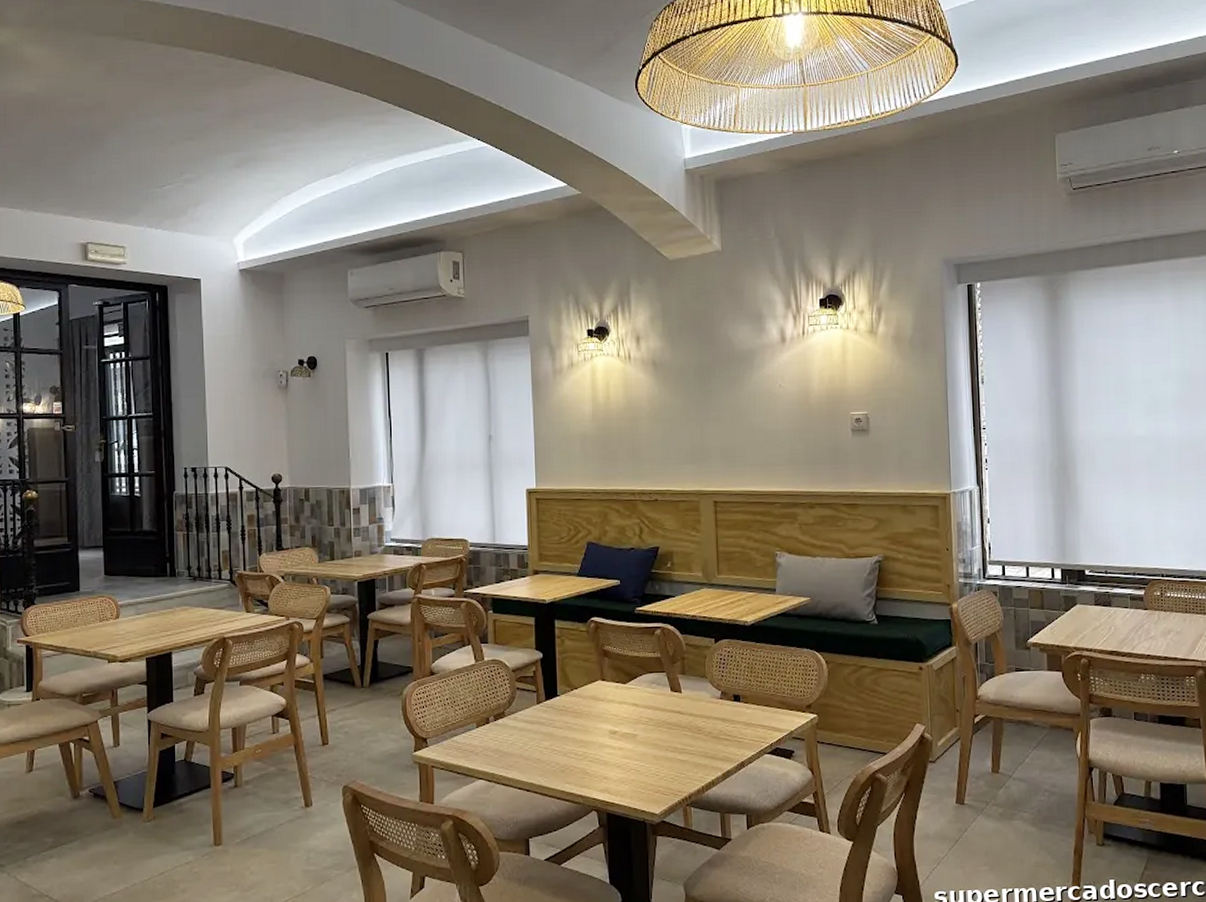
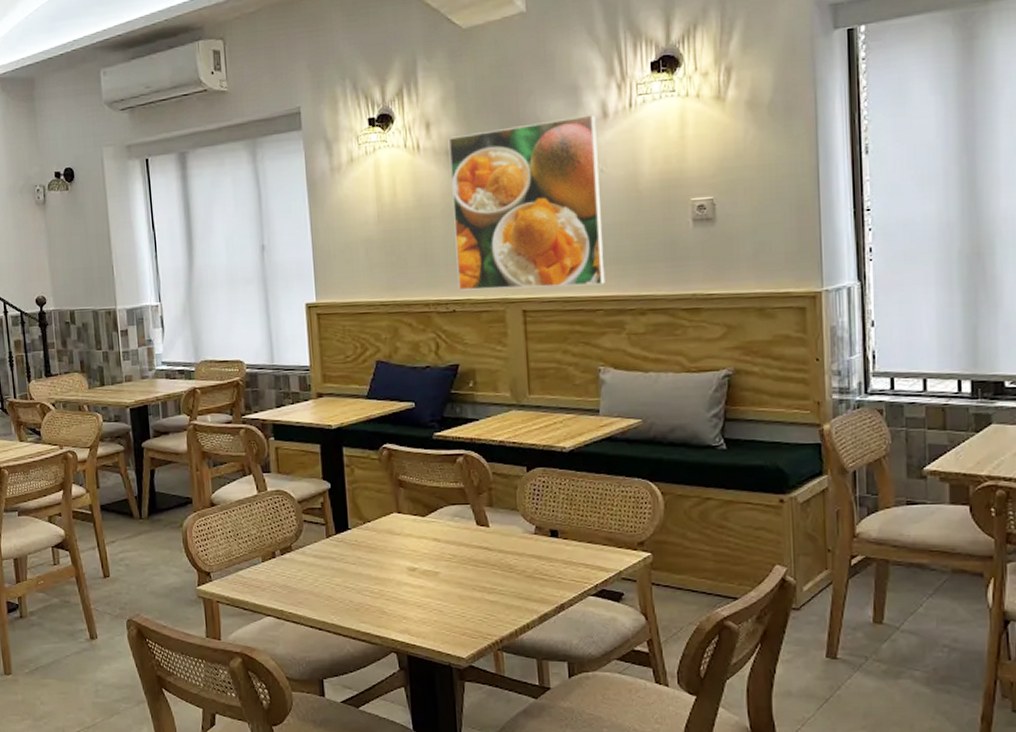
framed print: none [655,339,782,483] -> present [448,114,605,291]

